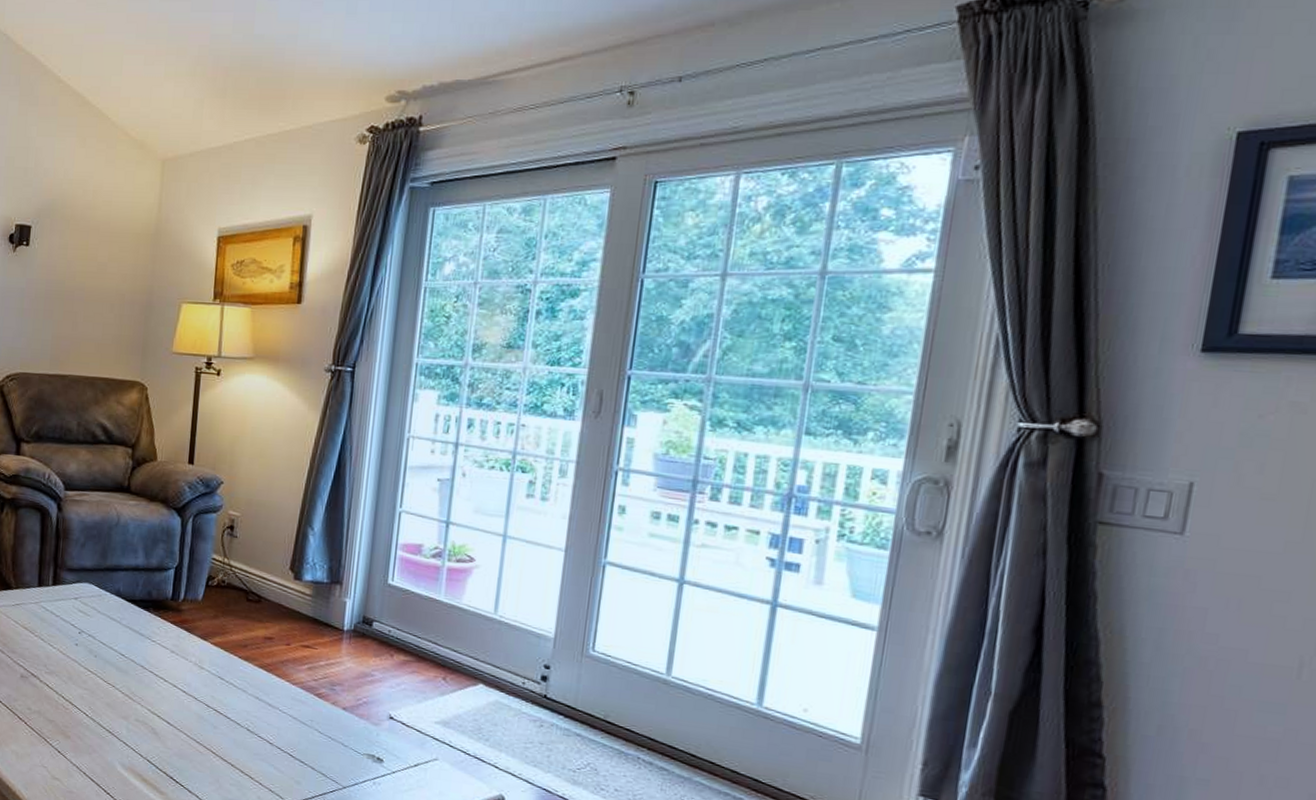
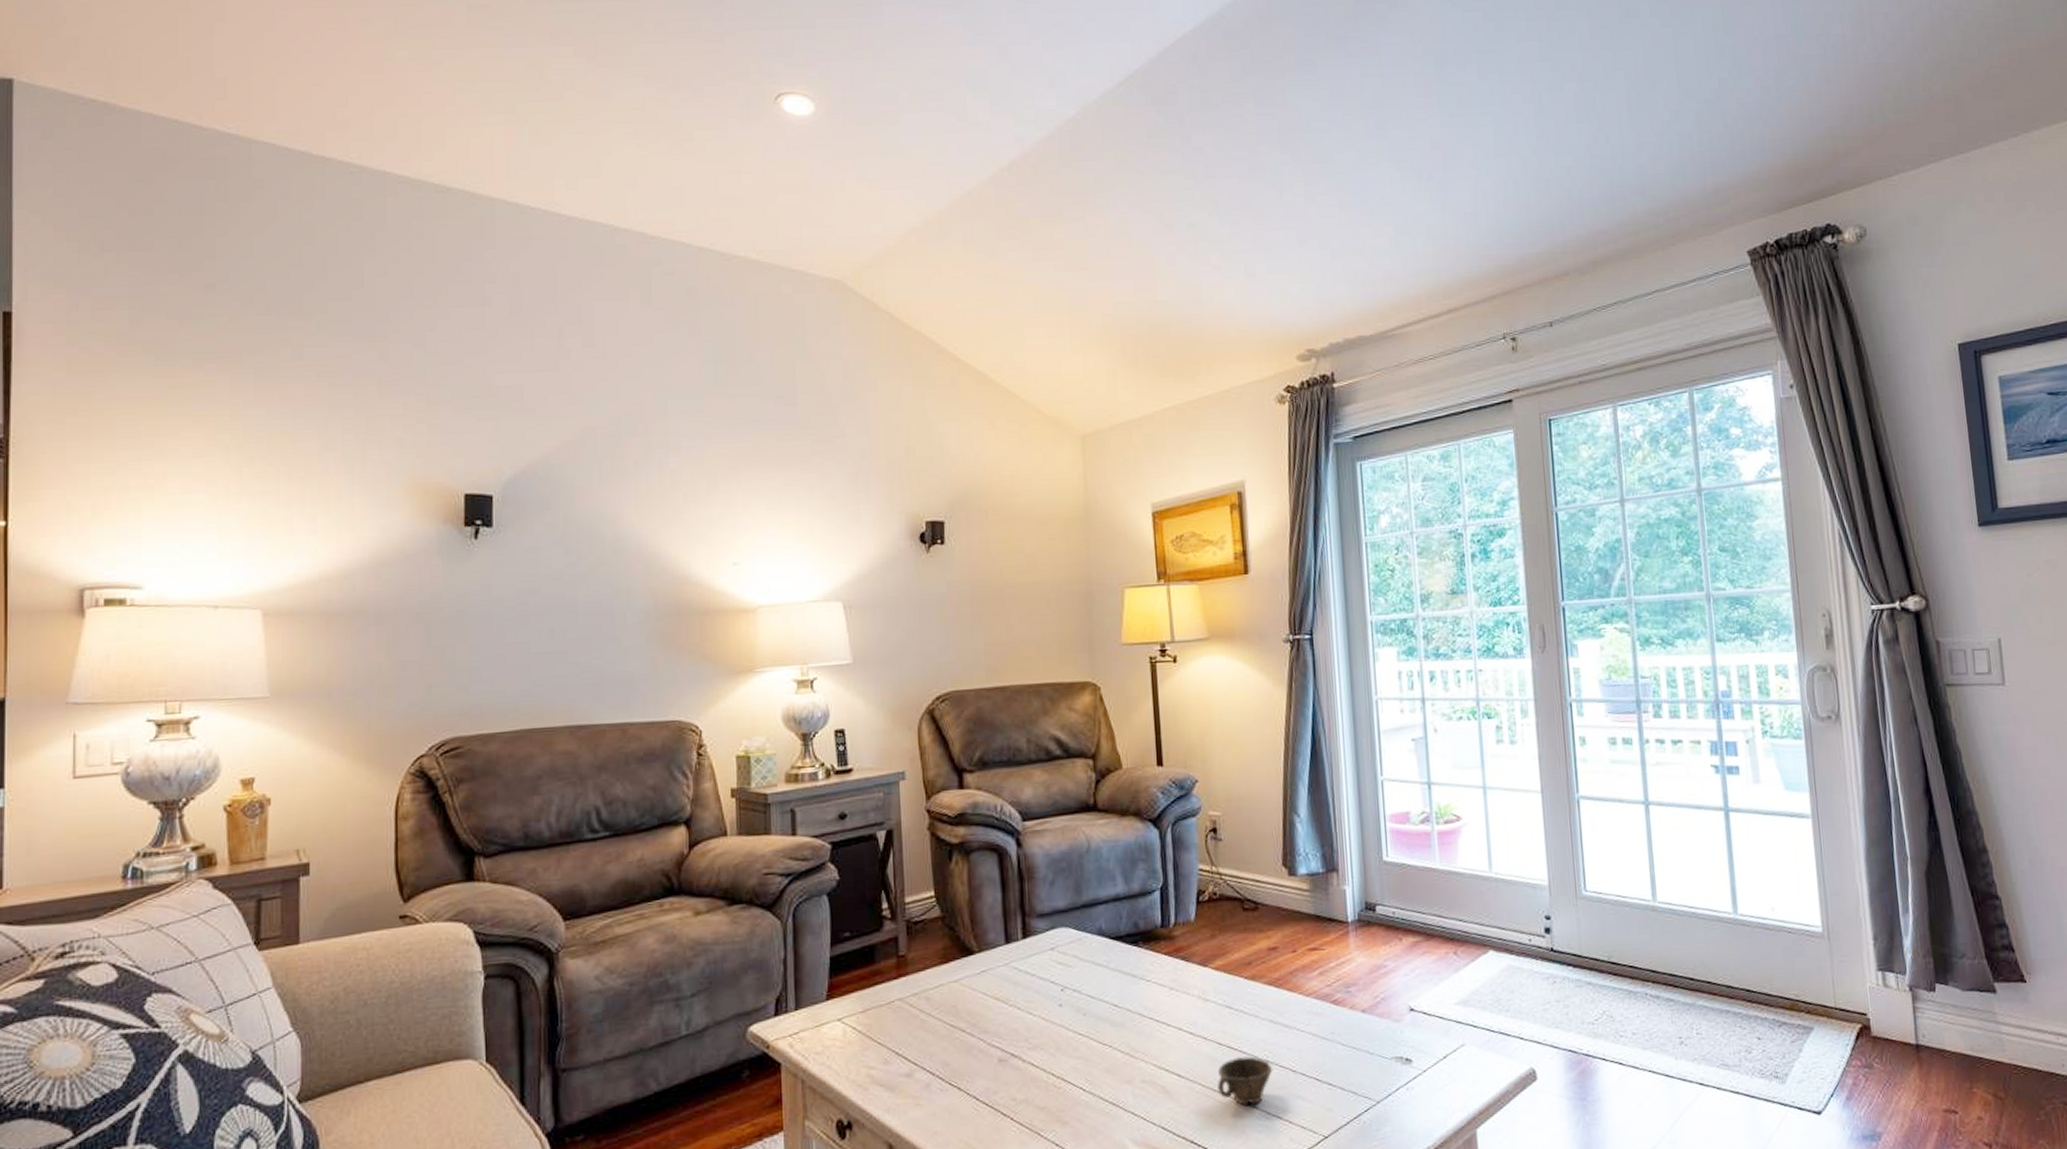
cup: none [200,720,252,762] -> present [1216,1056,1274,1105]

